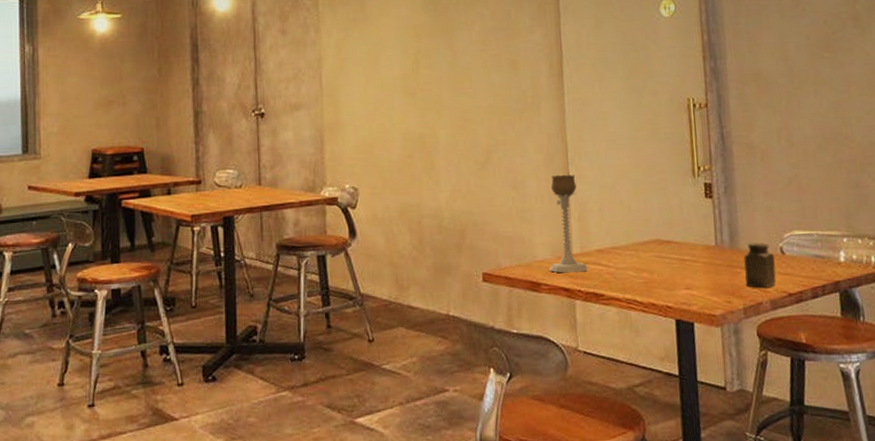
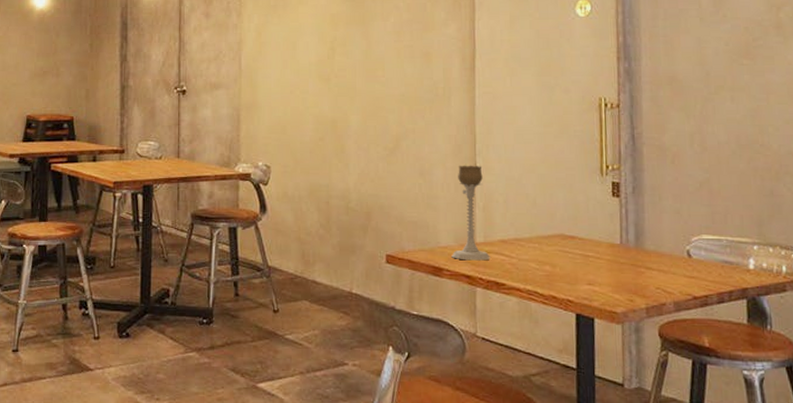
salt shaker: present [744,242,776,288] -> none [649,243,681,289]

